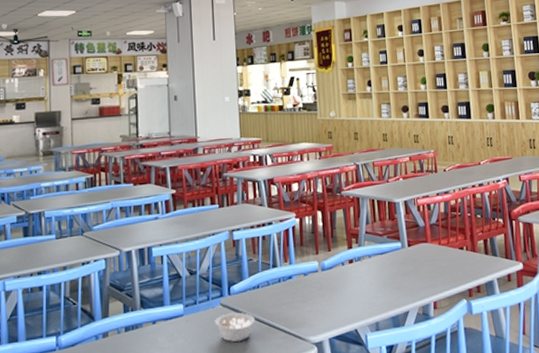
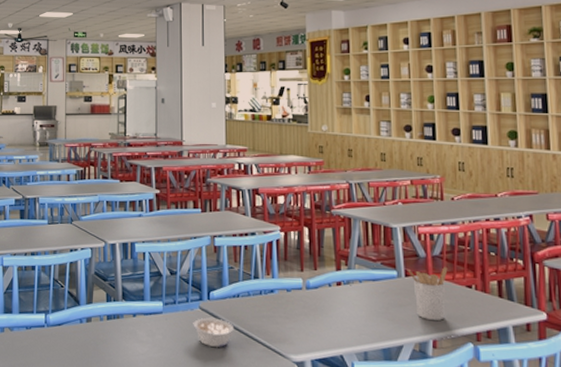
utensil holder: none [409,232,443,284] -> present [407,266,448,320]

